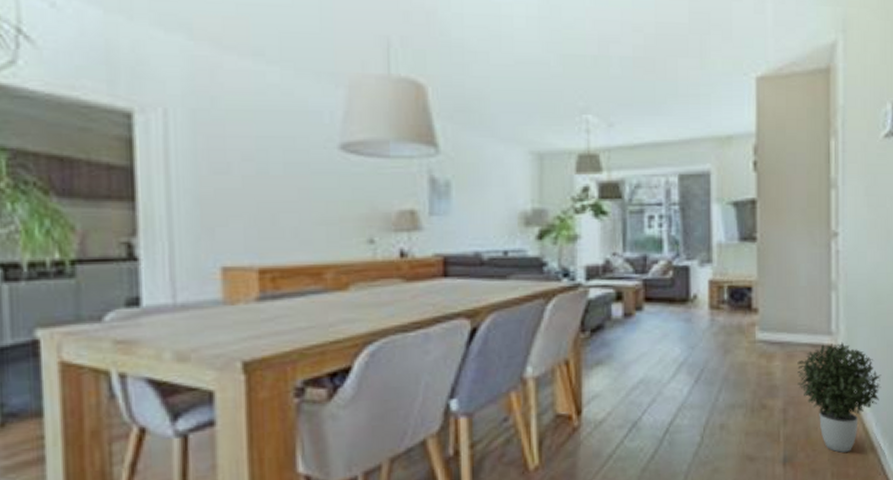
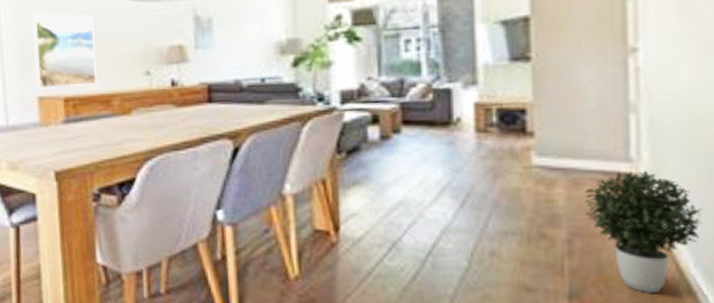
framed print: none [216,158,305,257] -> present [32,11,97,89]

